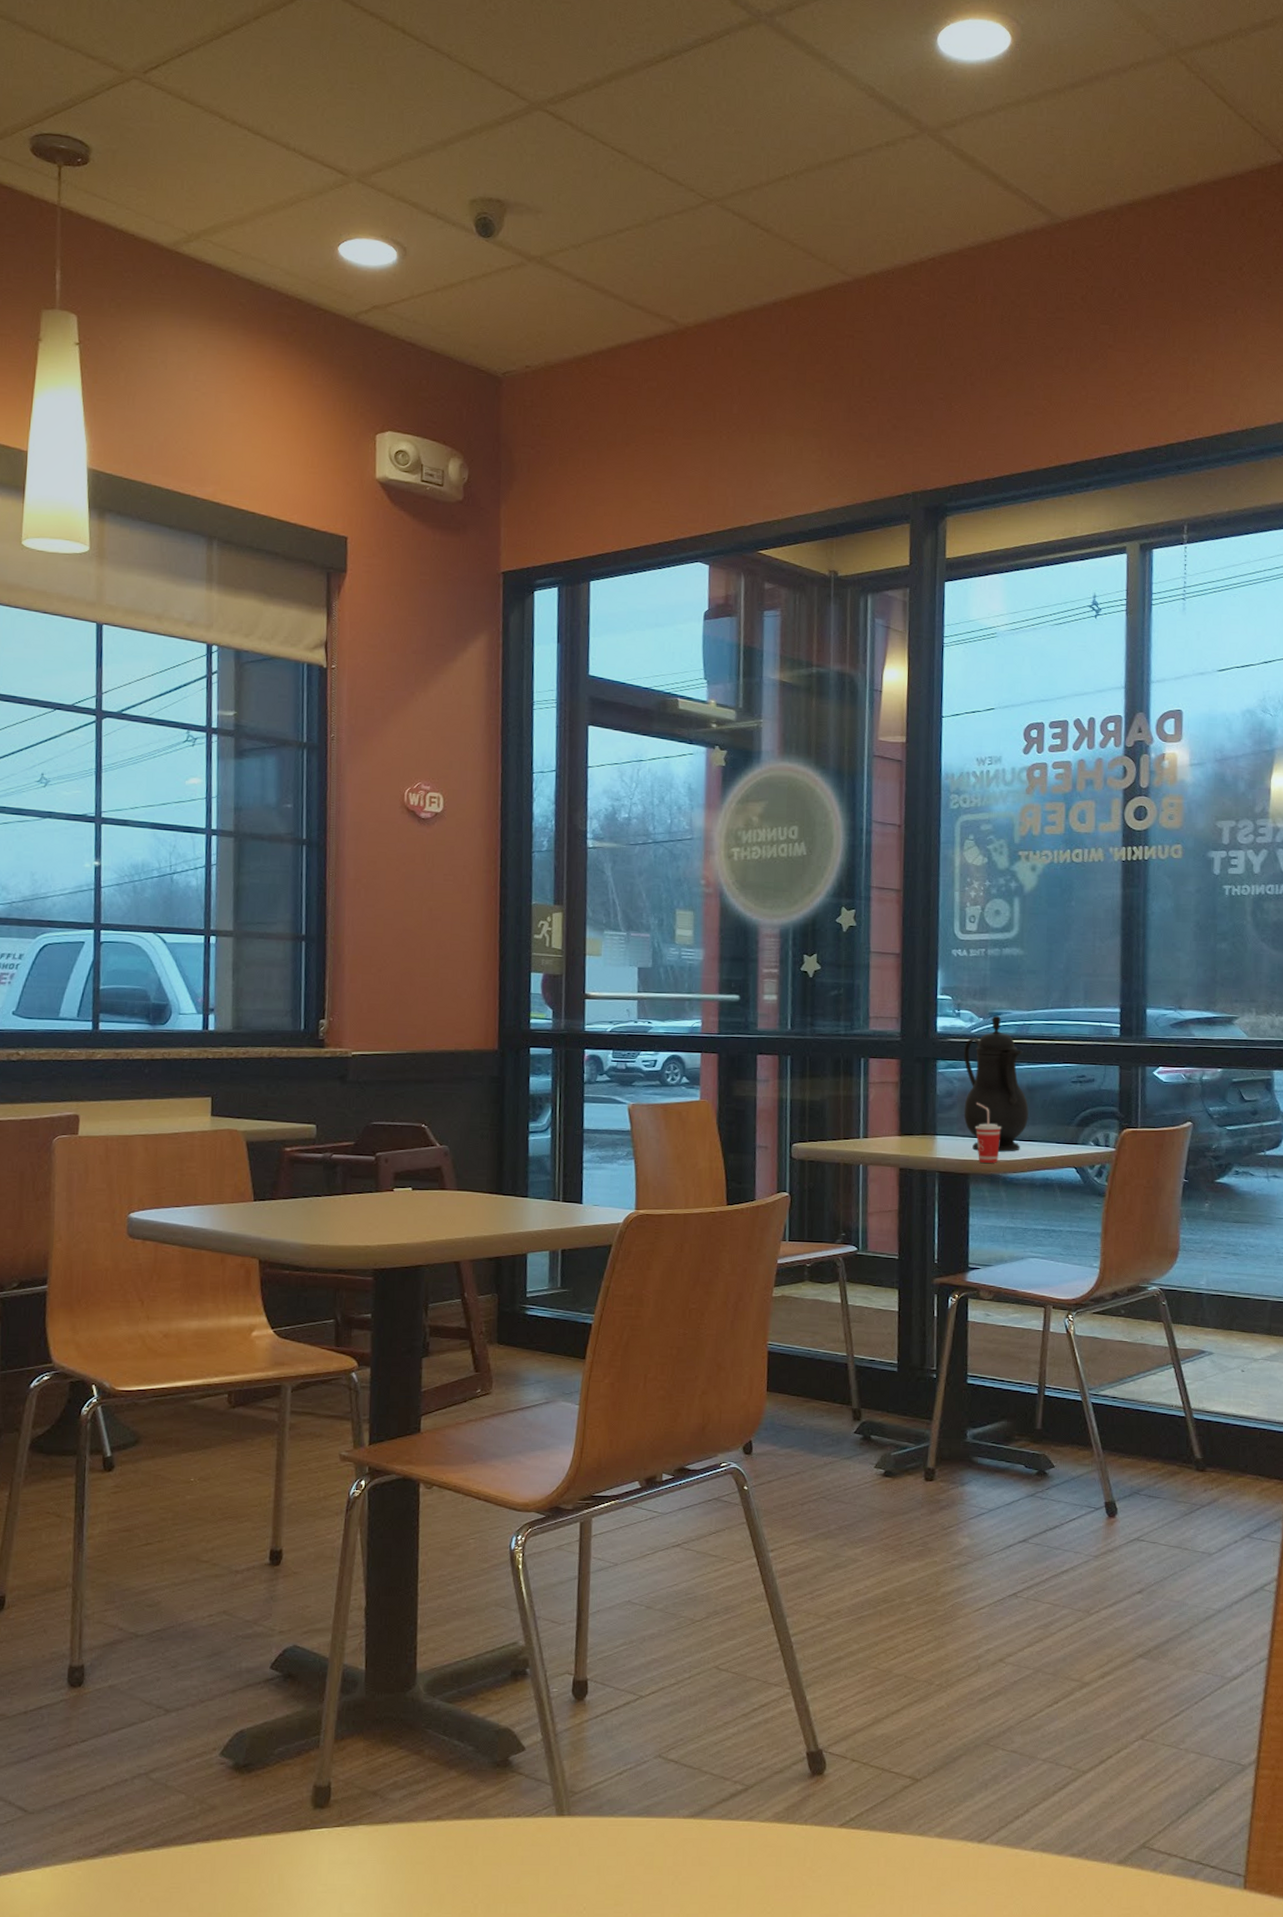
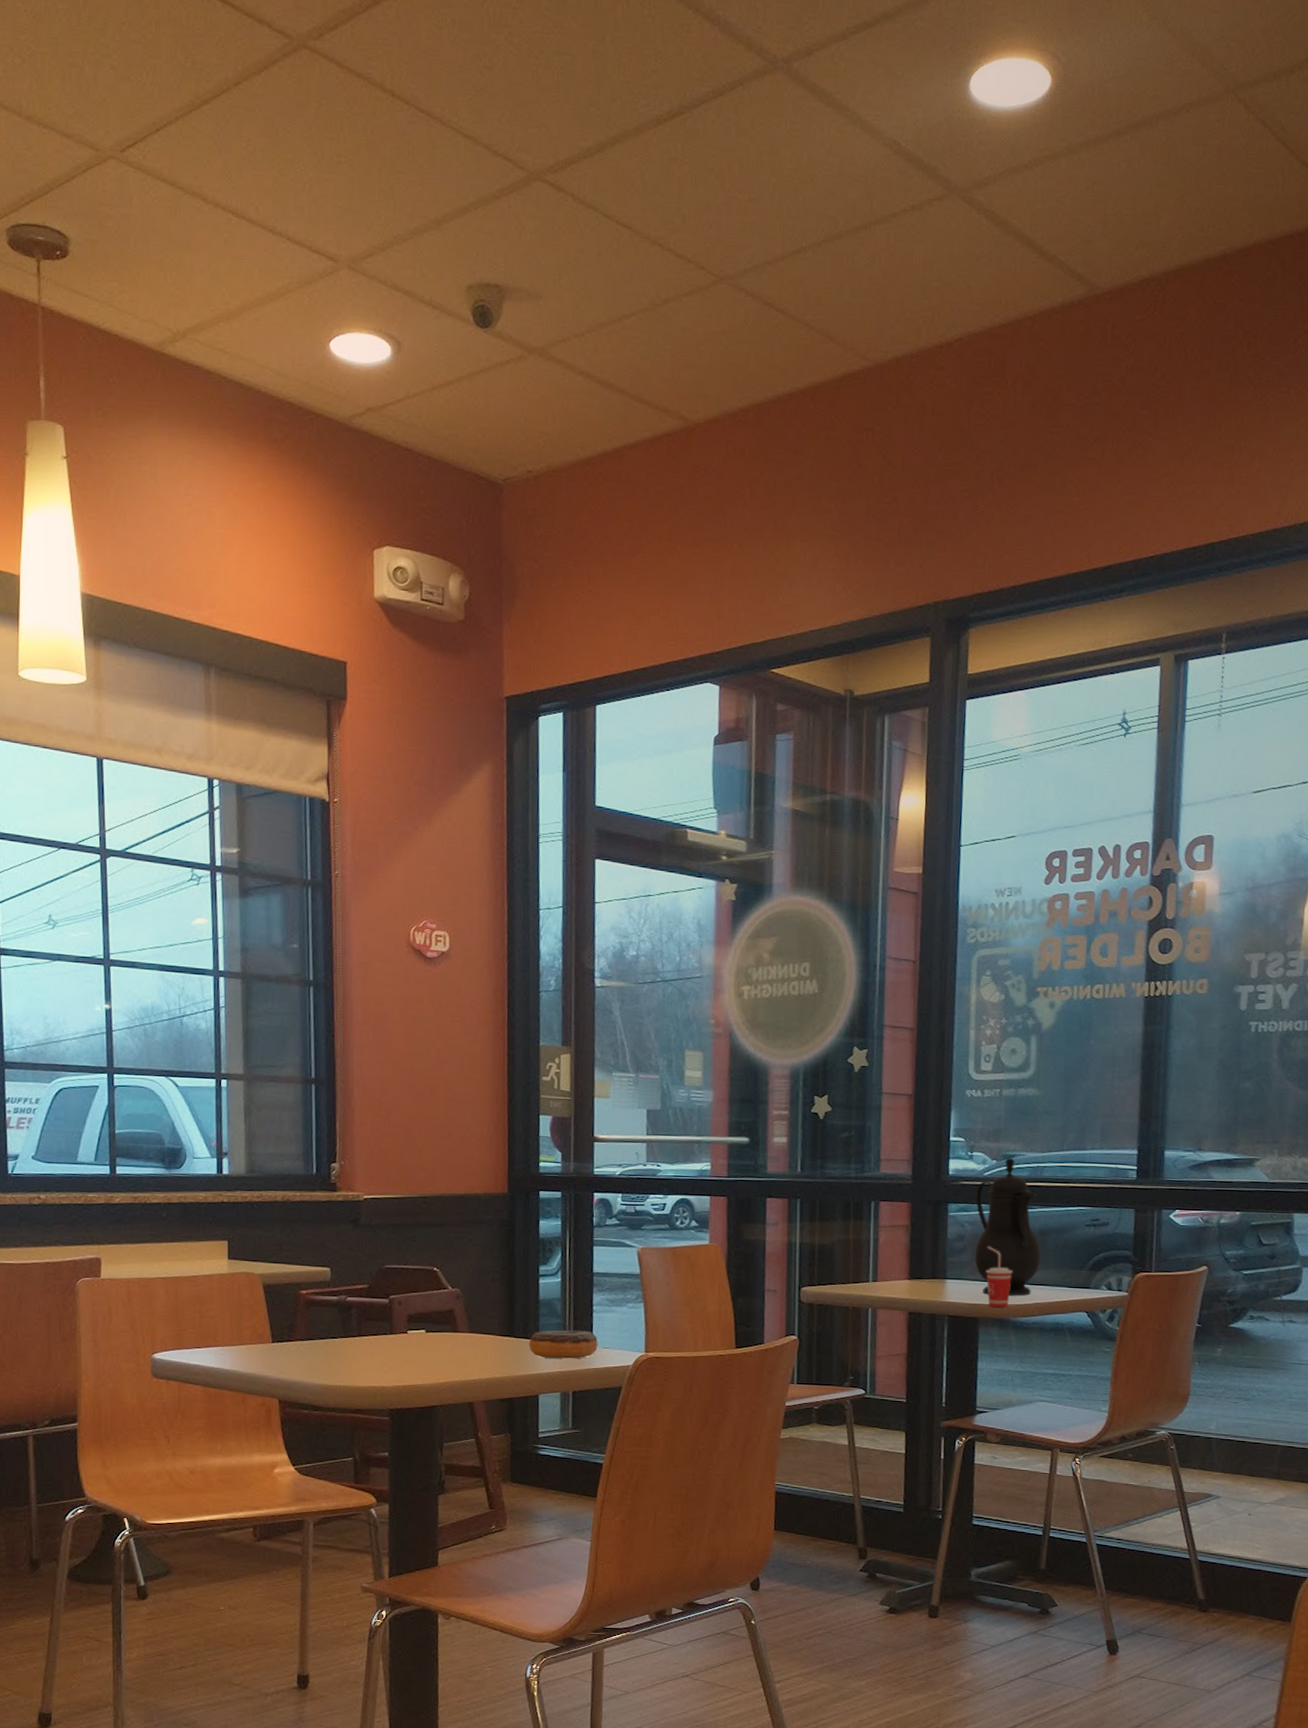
donut: none [517,1187,588,1217] -> present [529,1330,598,1359]

